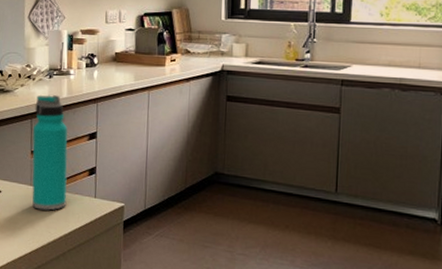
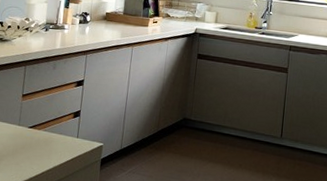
water bottle: present [31,94,68,211] -> none [18,45,58,149]

